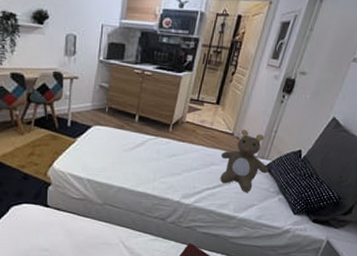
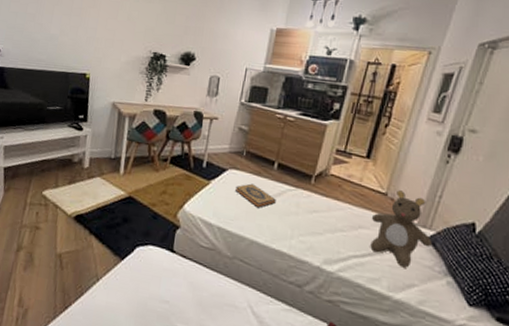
hardback book: none [100,137,139,158] -> present [234,183,276,208]

